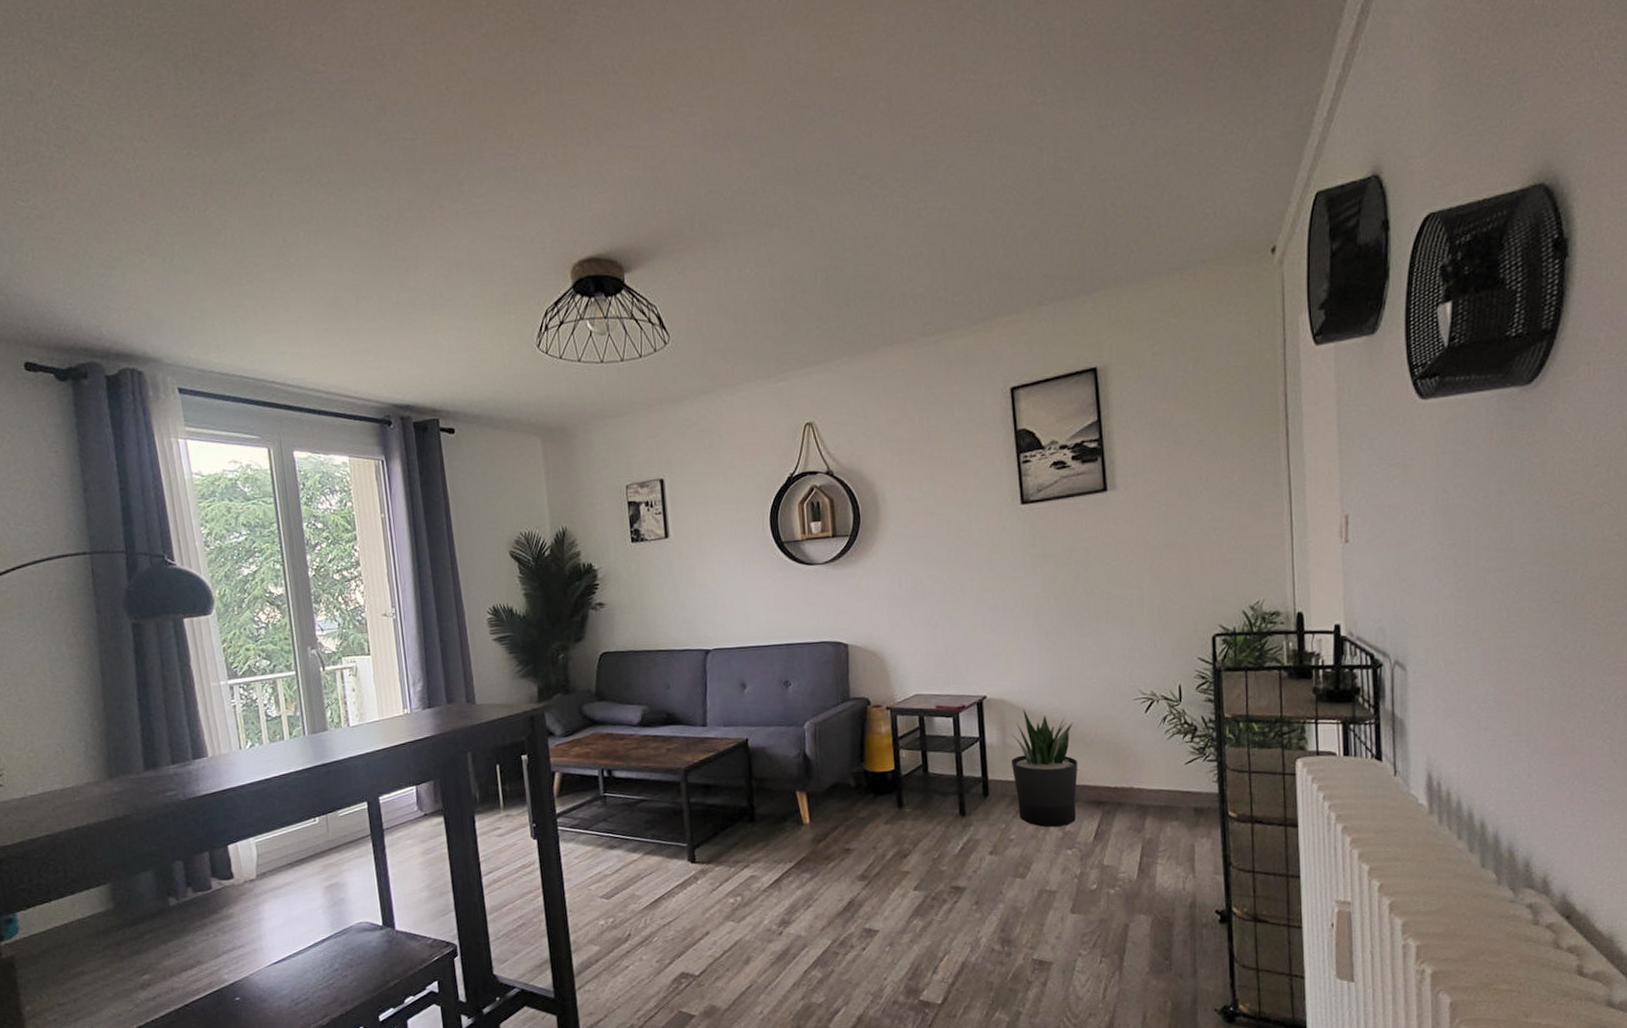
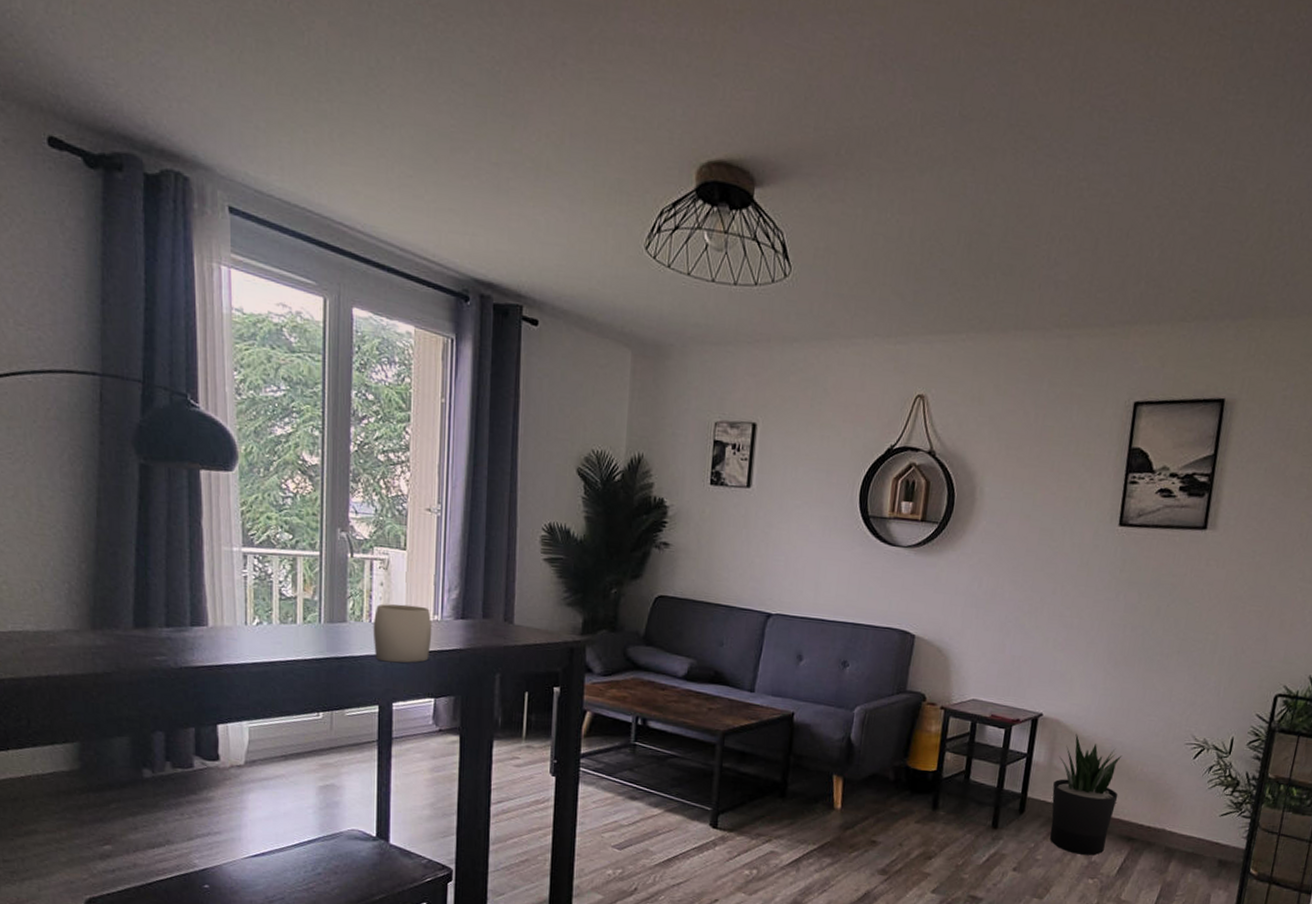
mug: none [351,703,405,761] -> present [373,604,432,664]

